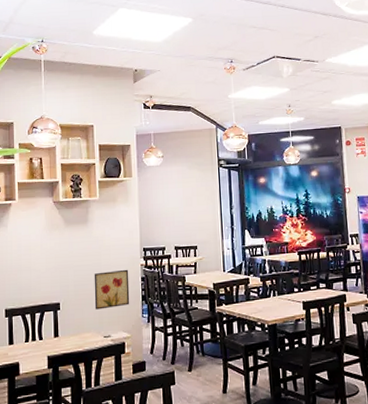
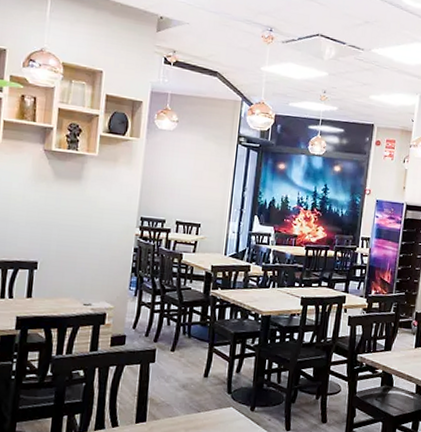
wall art: present [94,269,130,310] -> none [77,235,121,276]

